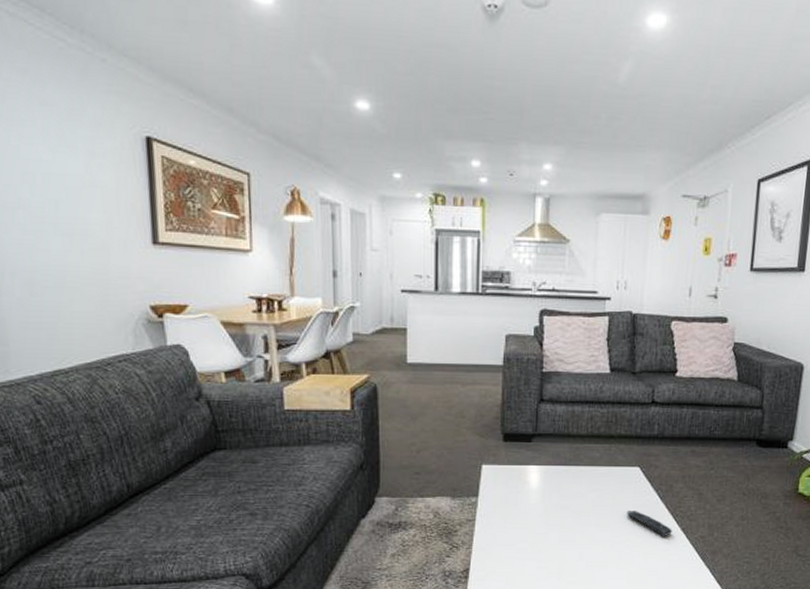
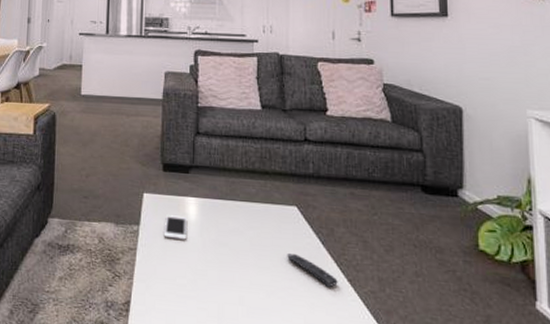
cell phone: none [504,484,528,507] -> present [163,215,187,240]

